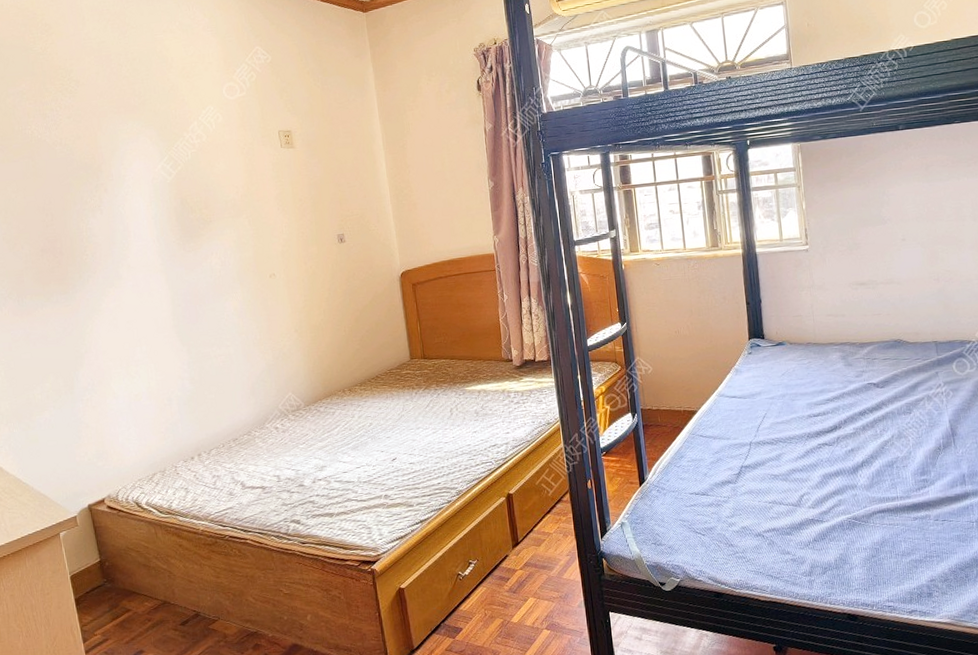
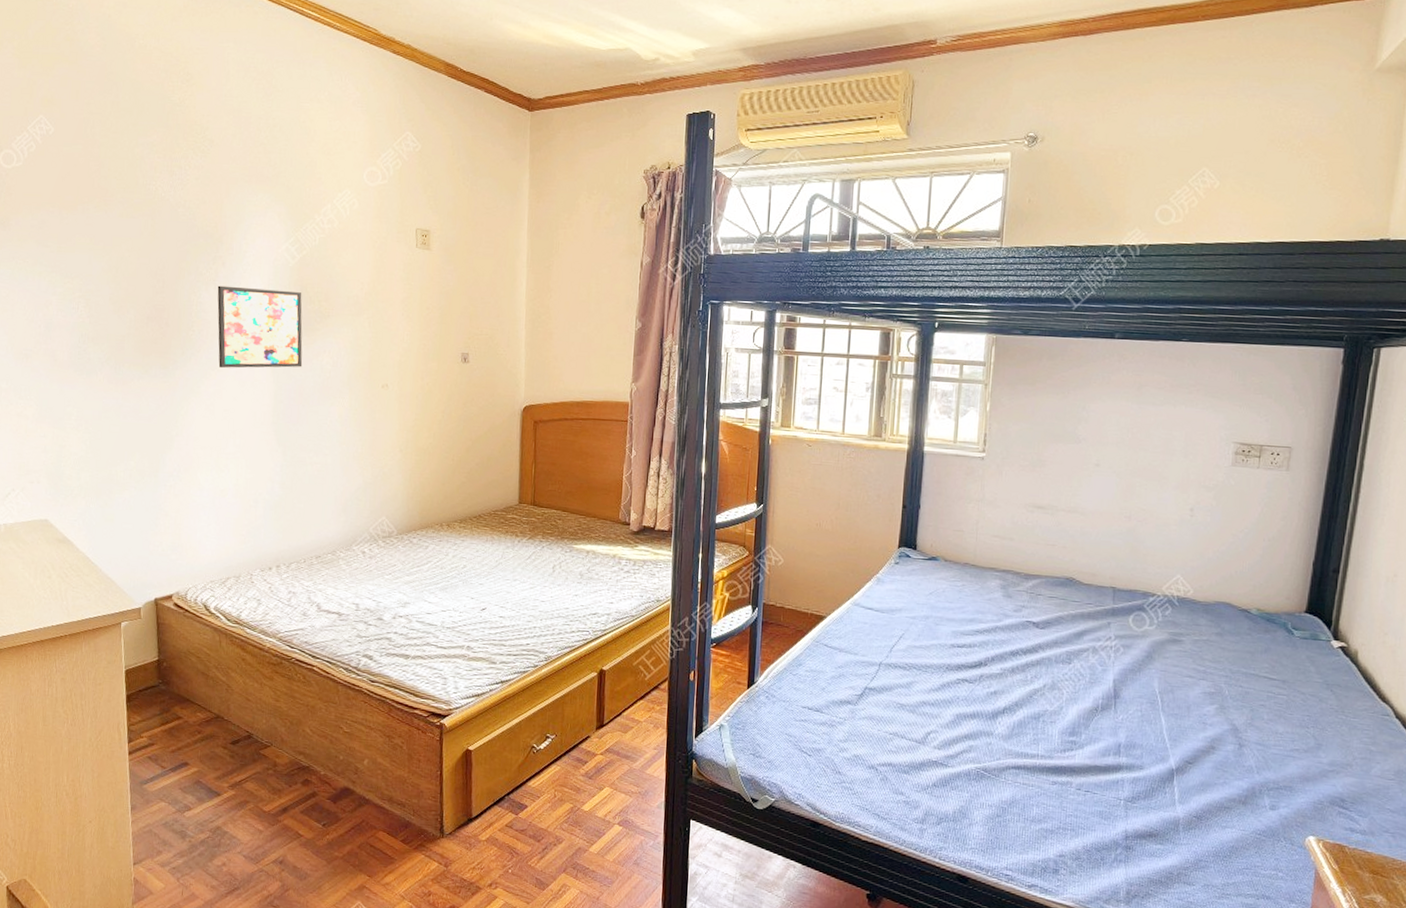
wall art: none [103,204,194,284] -> present [217,285,303,368]

